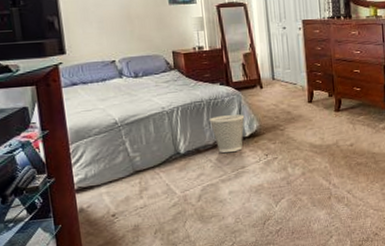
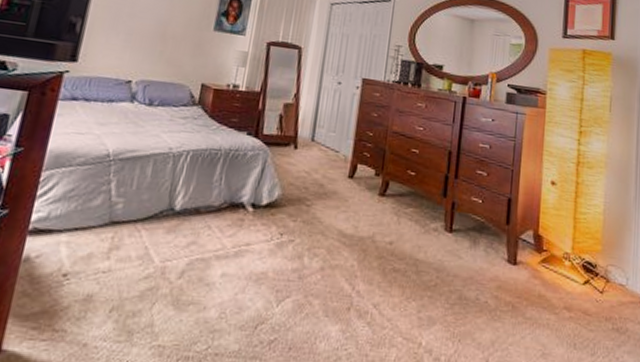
wastebasket: present [208,114,245,153] -> none [221,172,267,222]

